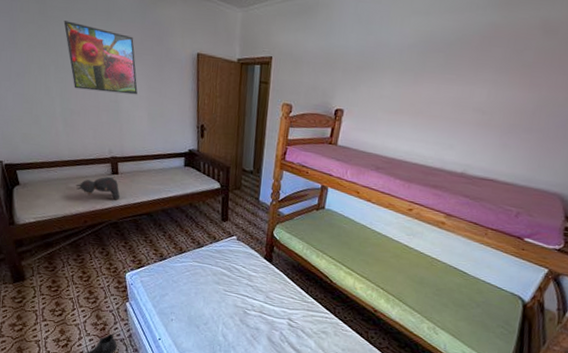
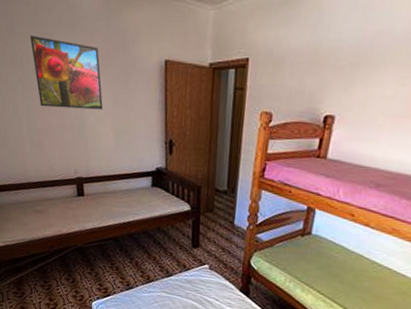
teddy bear: present [75,176,121,200] -> none [42,198,86,224]

